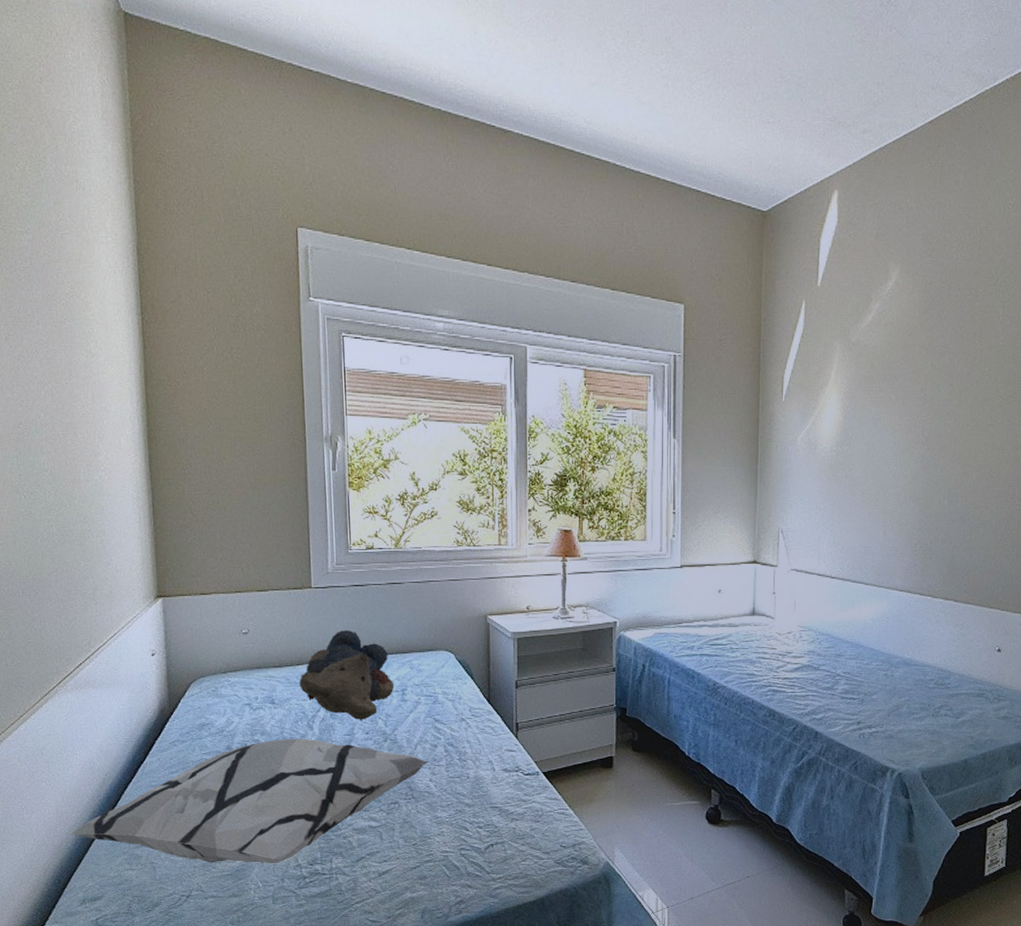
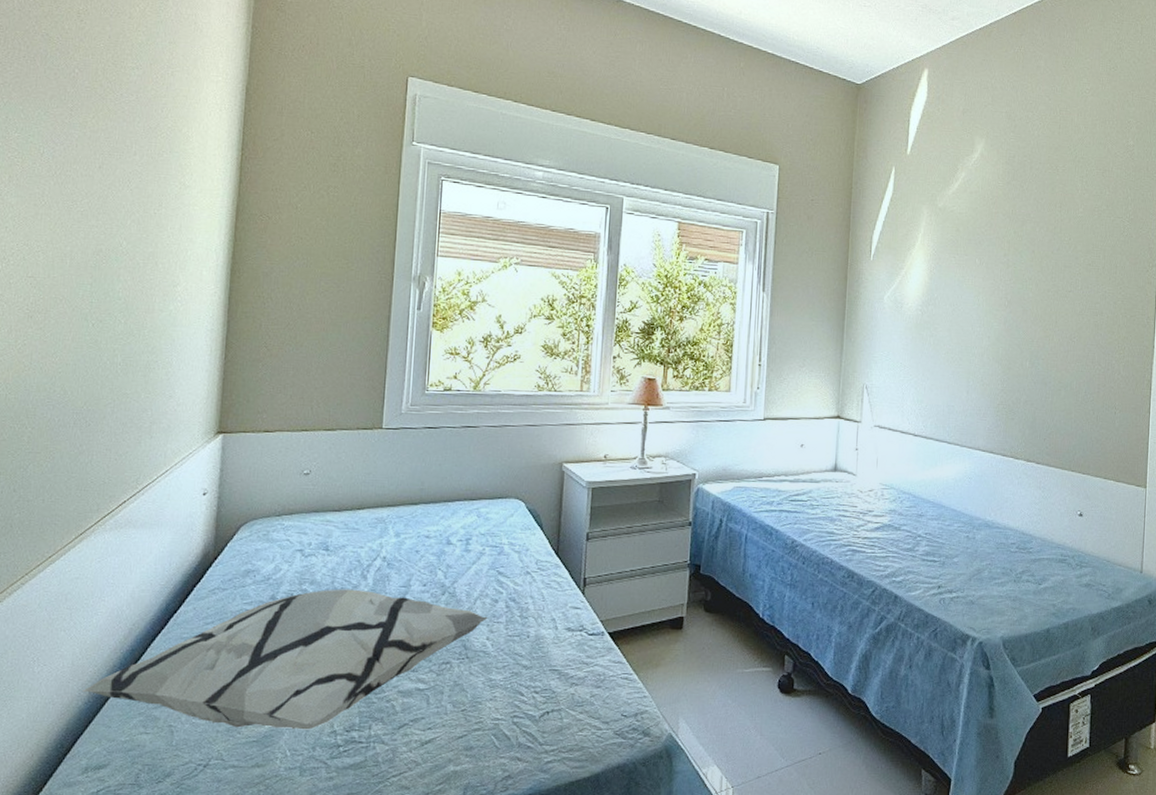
teddy bear: present [299,629,393,720] -> none [358,473,458,571]

